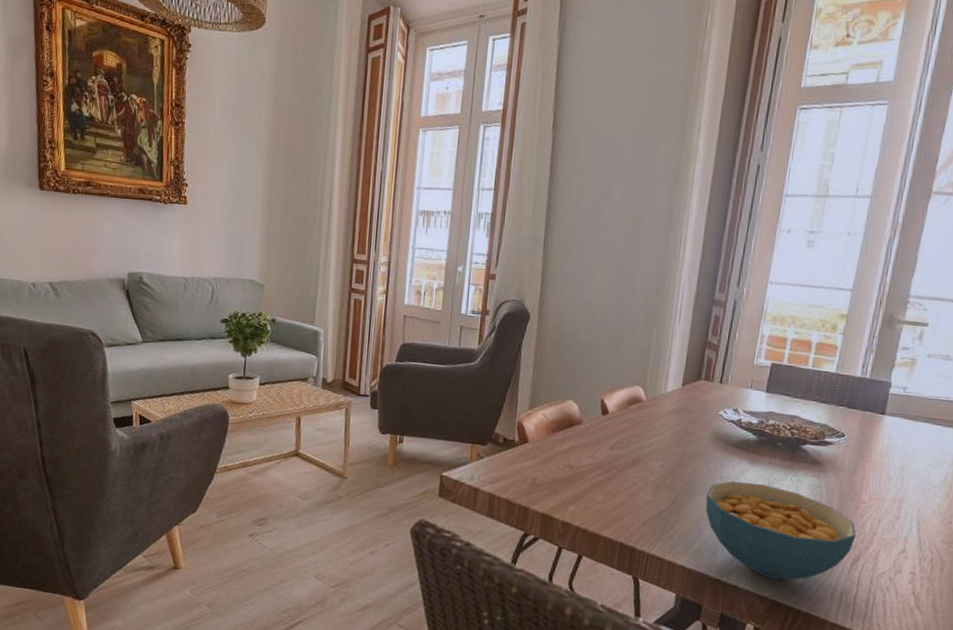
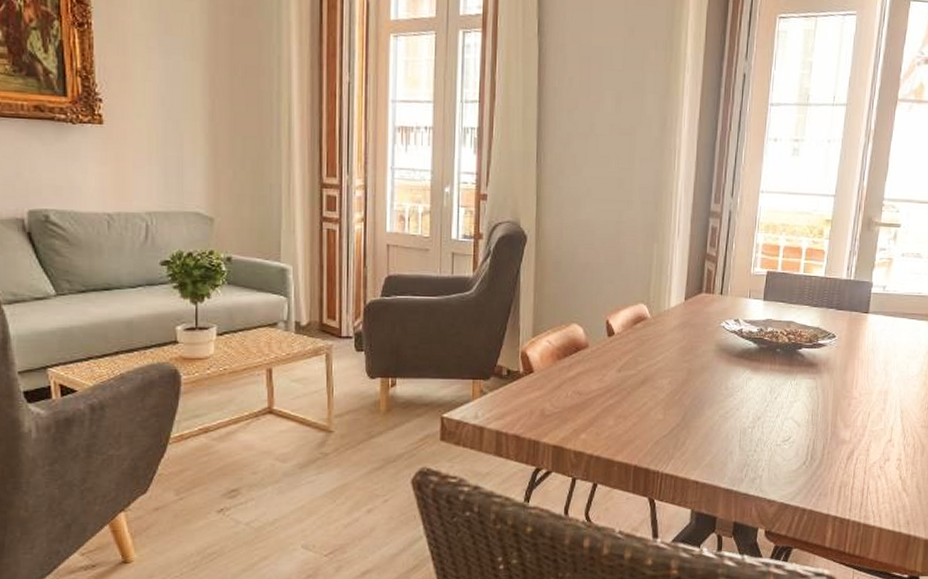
cereal bowl: present [705,481,857,580] -> none [714,390,850,482]

